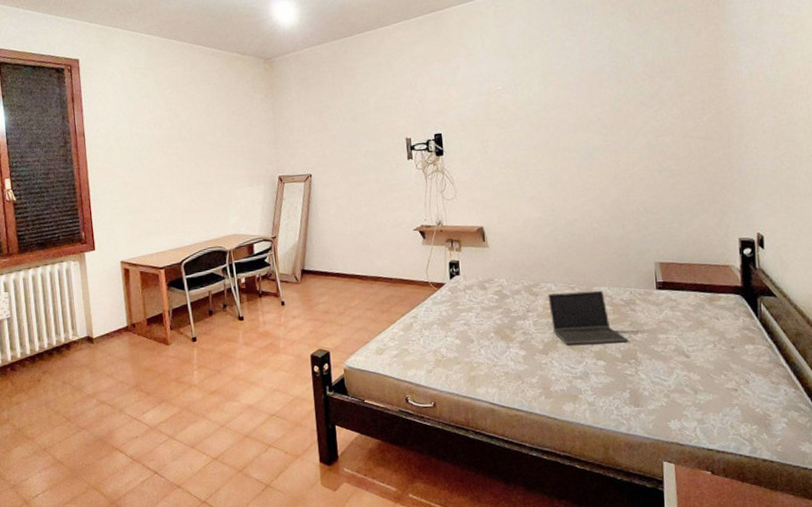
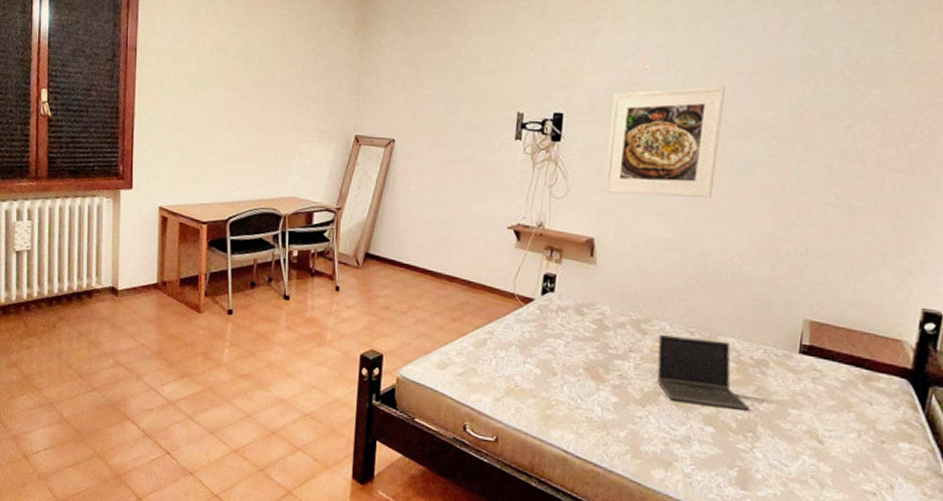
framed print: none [478,95,566,189] -> present [604,86,725,198]

